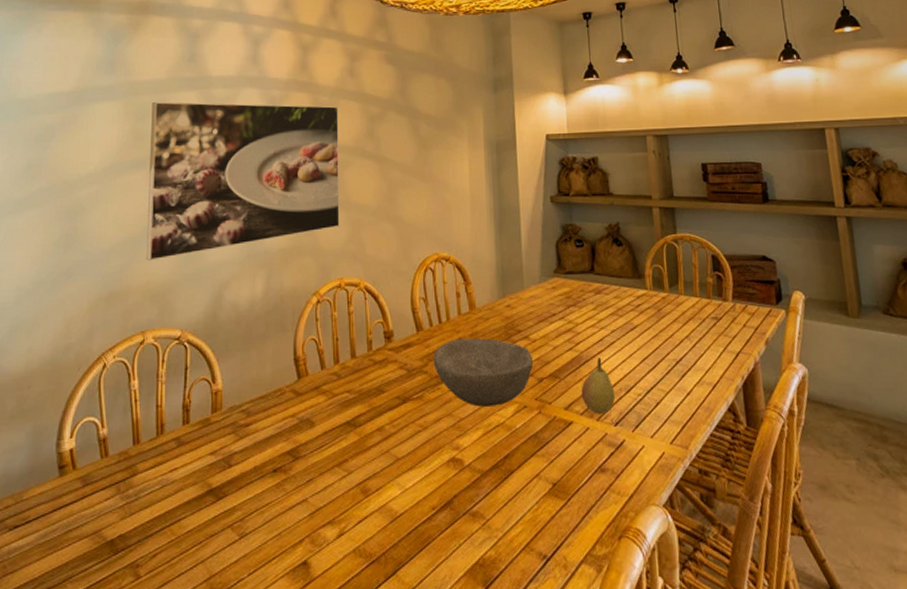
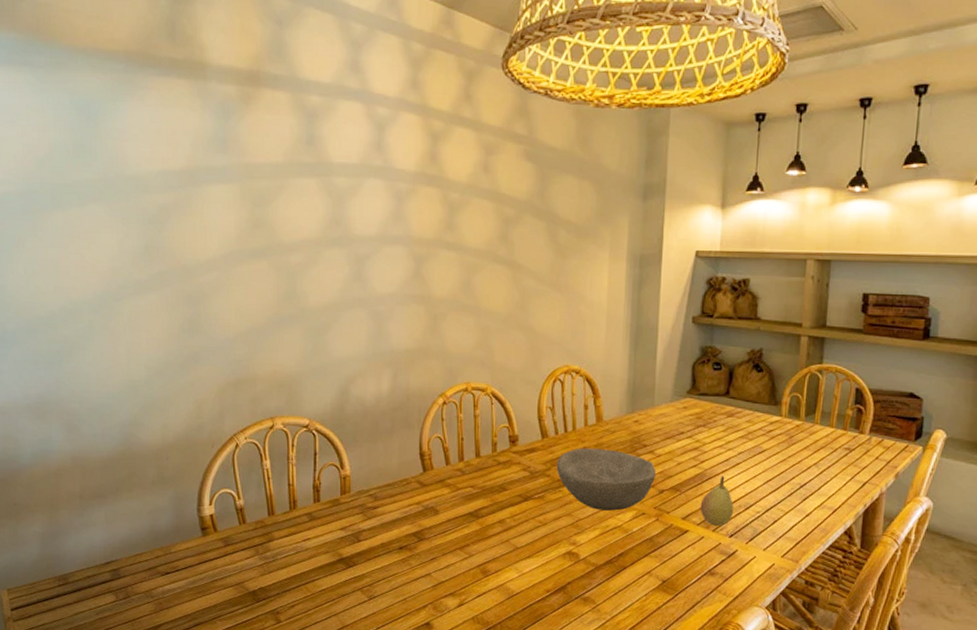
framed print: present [146,101,340,261] -> none [269,187,470,352]

